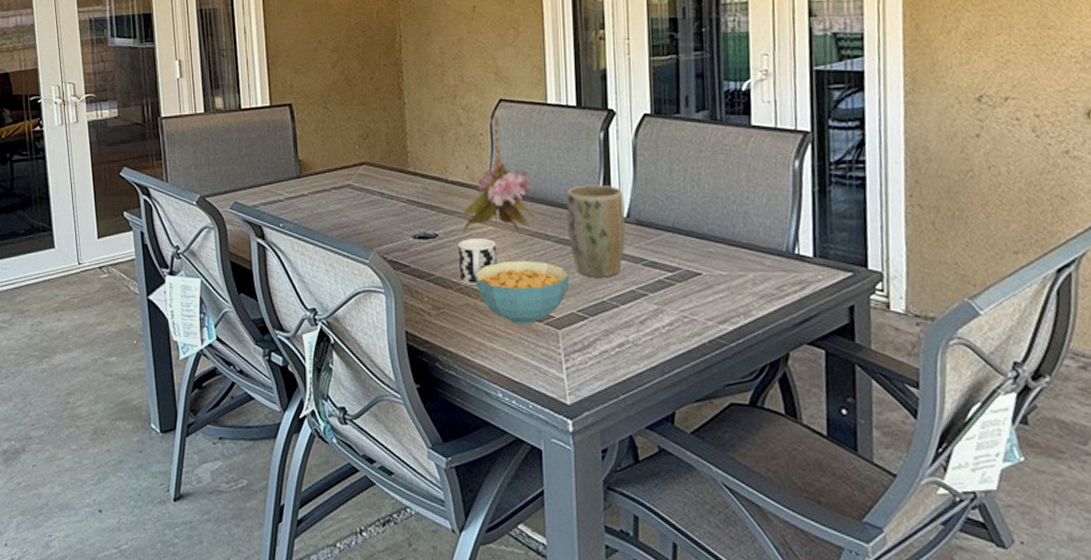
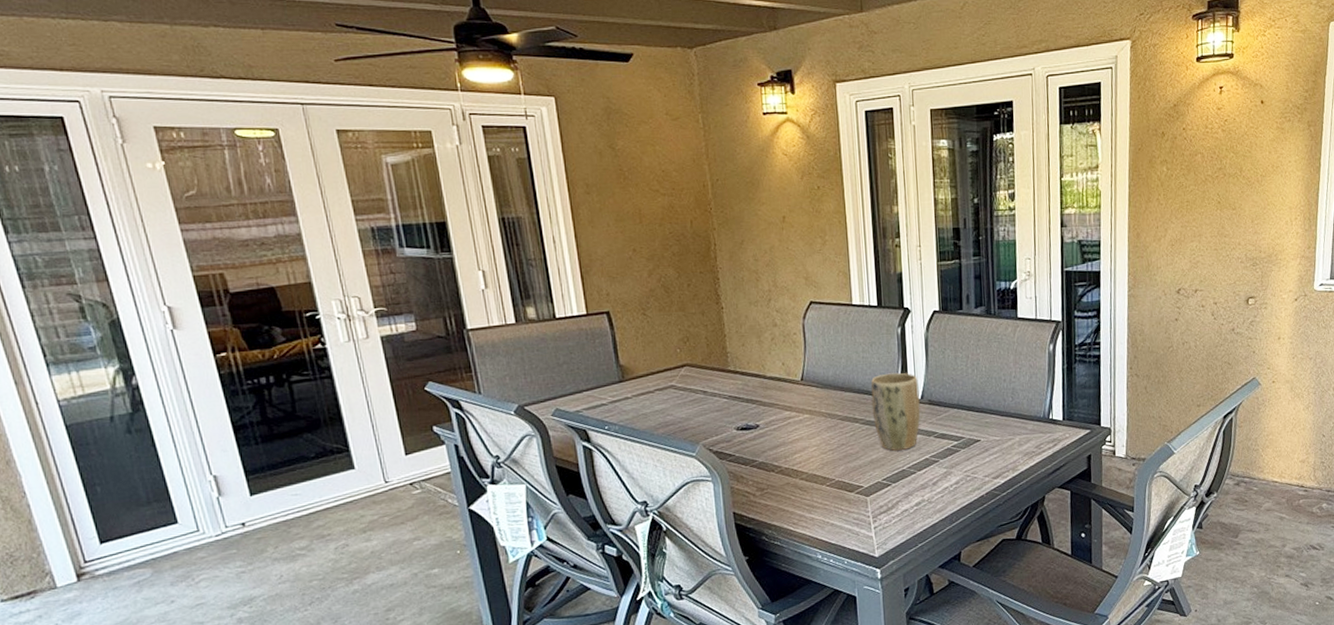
cup: present [458,239,497,285] -> none [778,425,813,467]
flower: present [461,115,534,233] -> none [780,316,844,422]
cereal bowl: present [475,260,570,325] -> none [793,441,875,496]

